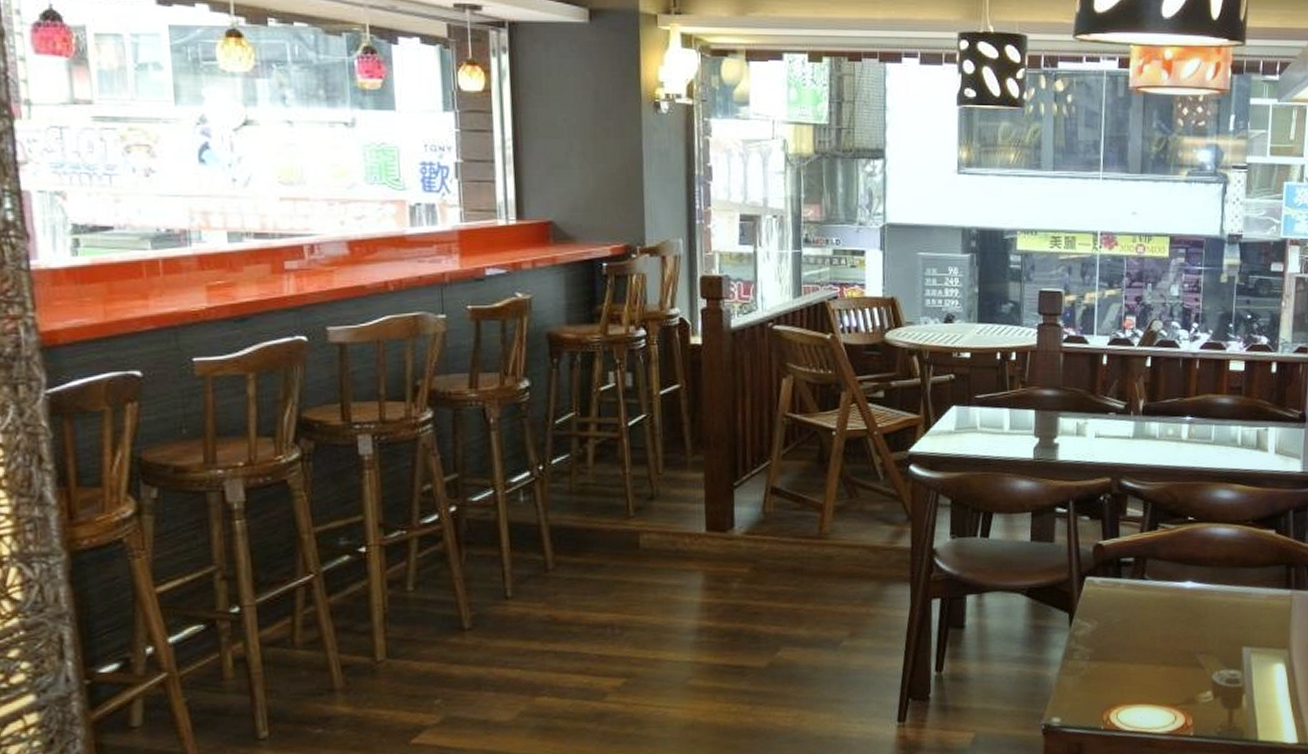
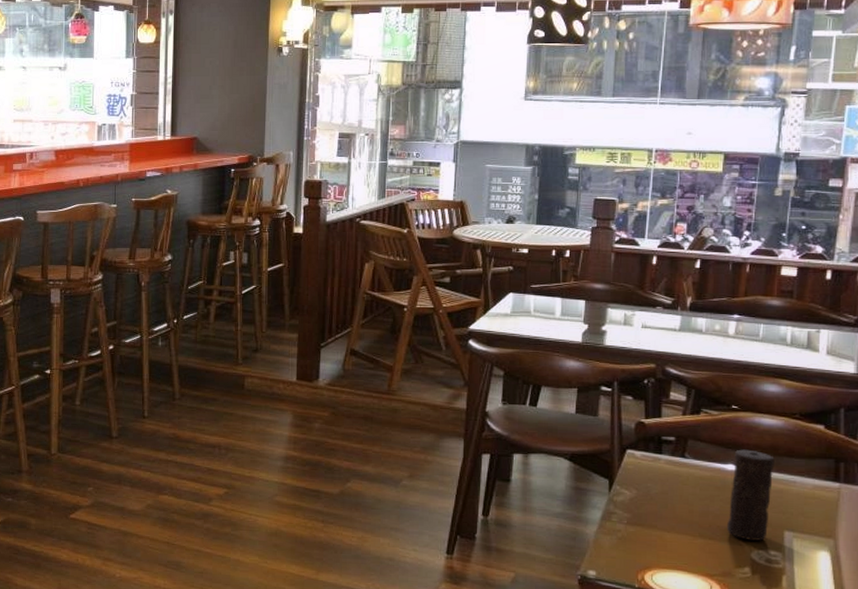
candle: none [1188,563,1231,662] -> present [727,449,775,541]

